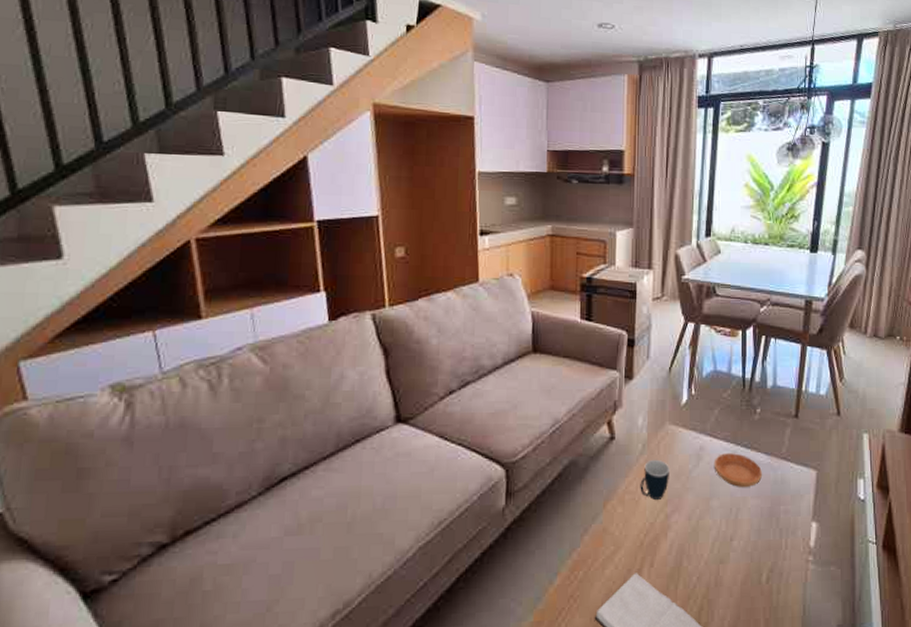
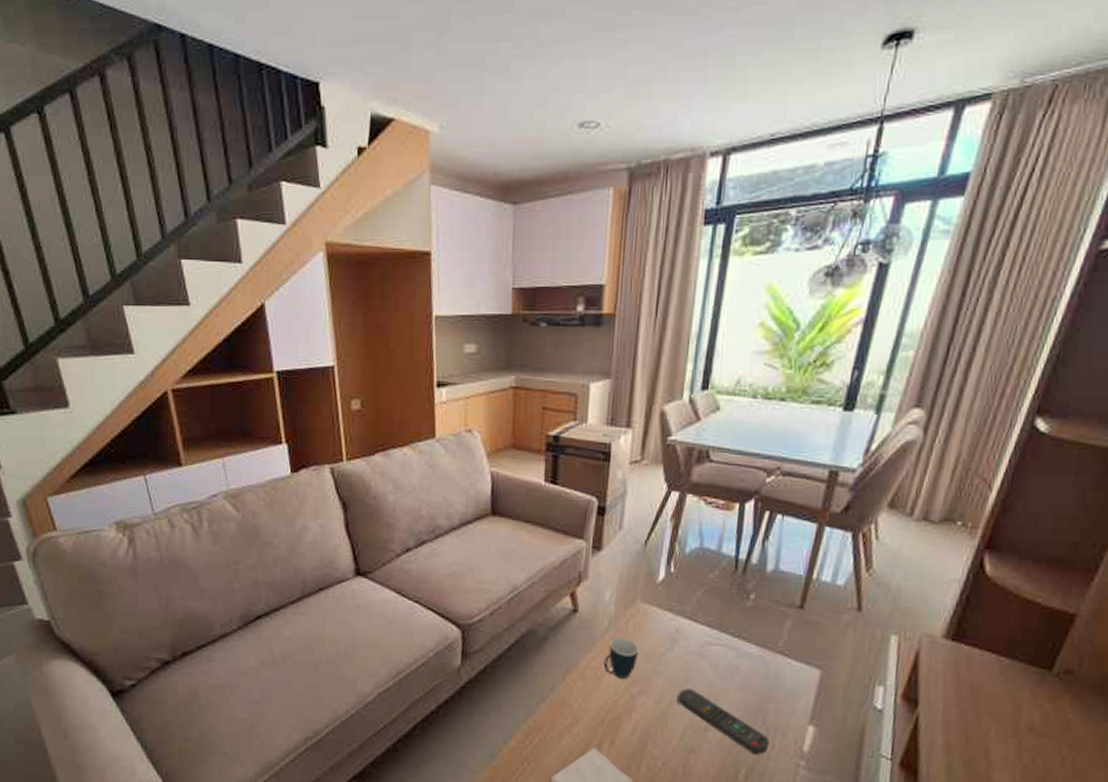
remote control: none [706,502,783,556] -> present [677,688,770,755]
saucer: present [714,453,762,487] -> none [691,639,750,679]

